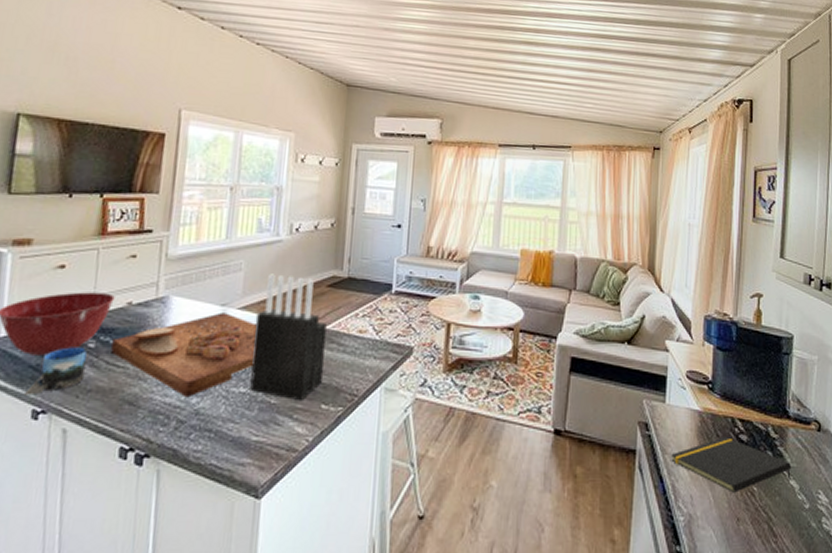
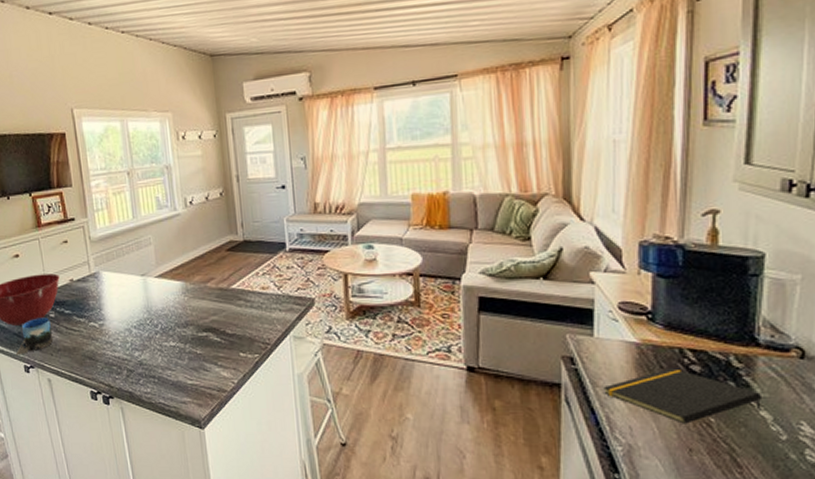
cutting board: present [111,312,257,398] -> none [66,281,178,352]
knife block: present [250,273,327,400] -> none [170,244,238,350]

